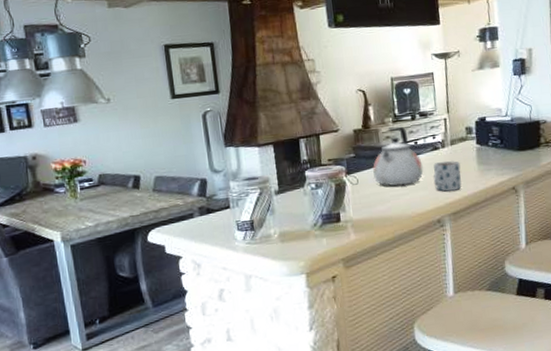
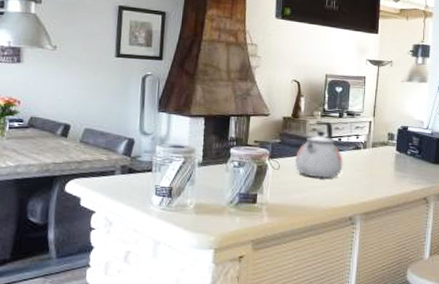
mug: present [433,161,462,192] -> none [351,161,378,192]

